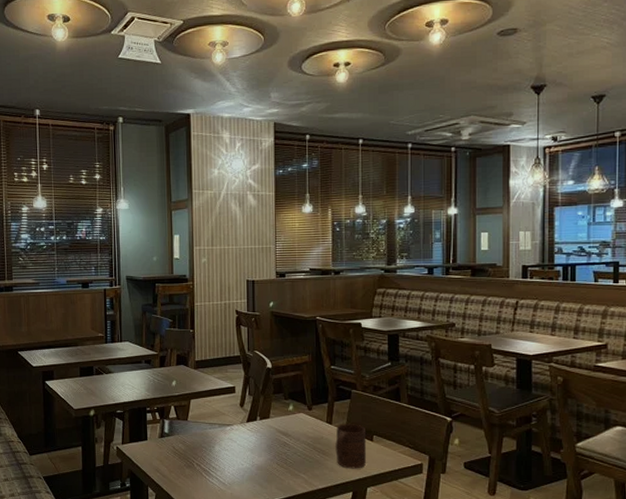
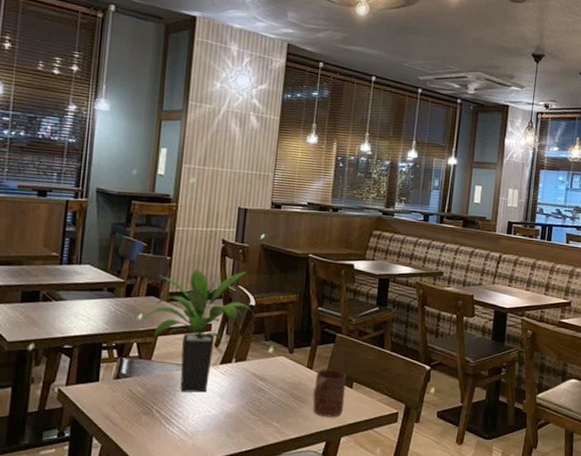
potted plant: none [177,337,270,448] -> present [144,269,252,393]

